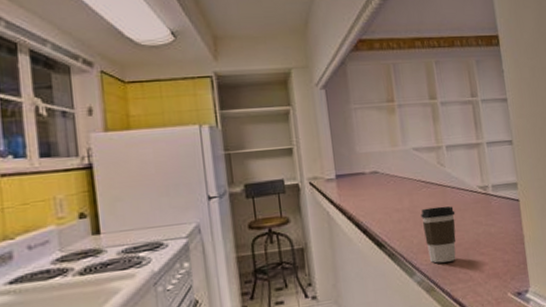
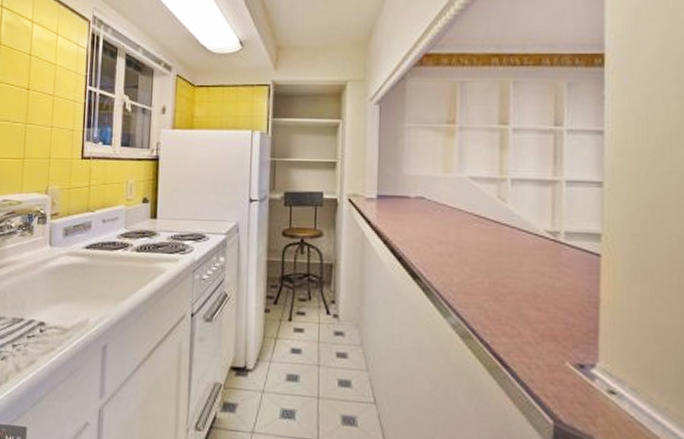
coffee cup: present [421,206,456,263] -> none [468,245,511,310]

